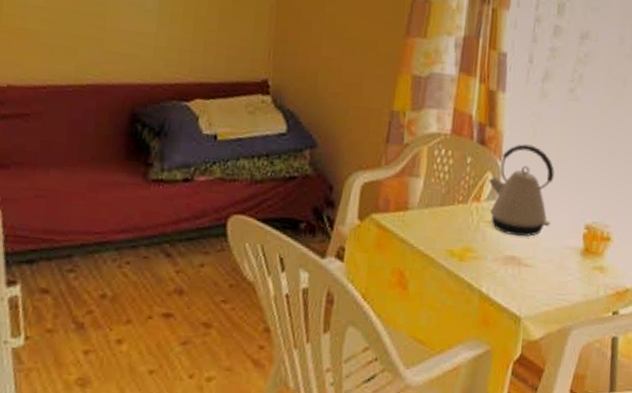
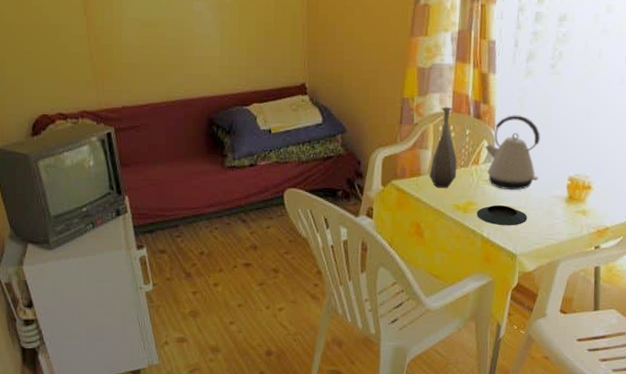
bottle: none [418,126,454,229] -> present [429,106,457,189]
saucer: none [474,253,536,281] -> present [476,205,528,226]

